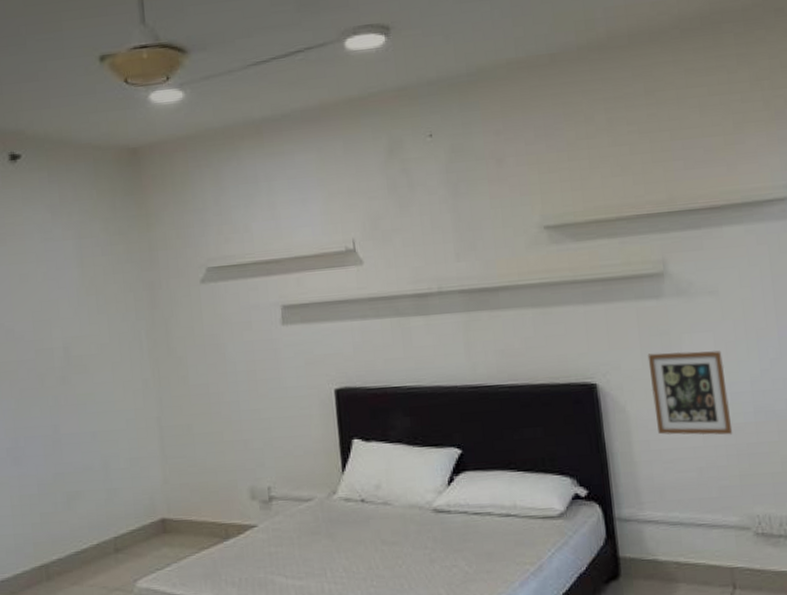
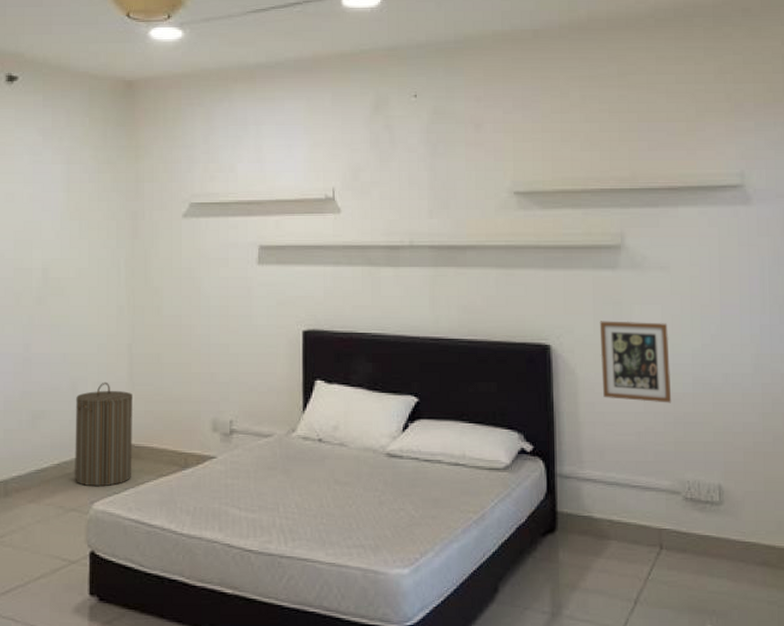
laundry hamper: none [109,457,173,565] -> present [75,382,132,487]

